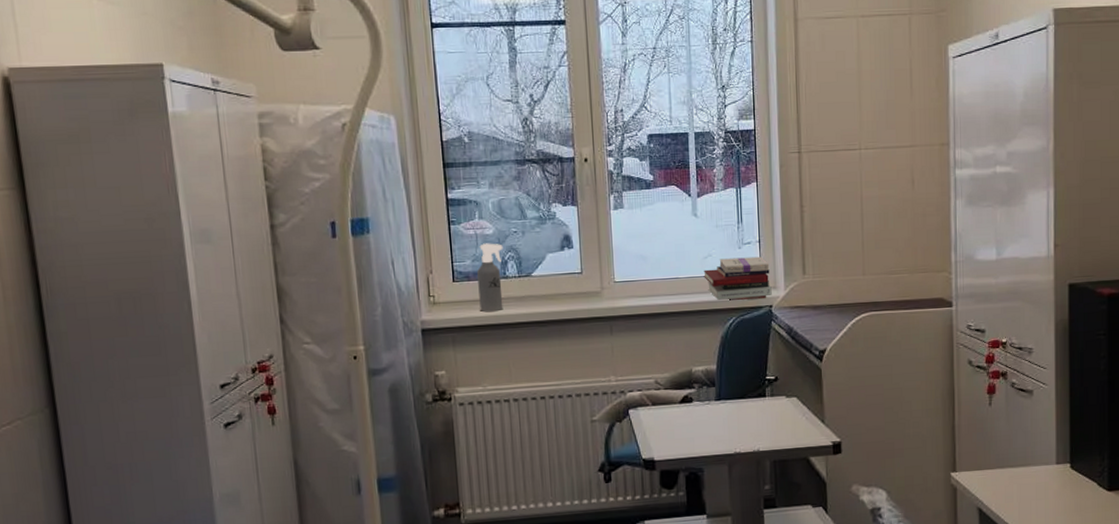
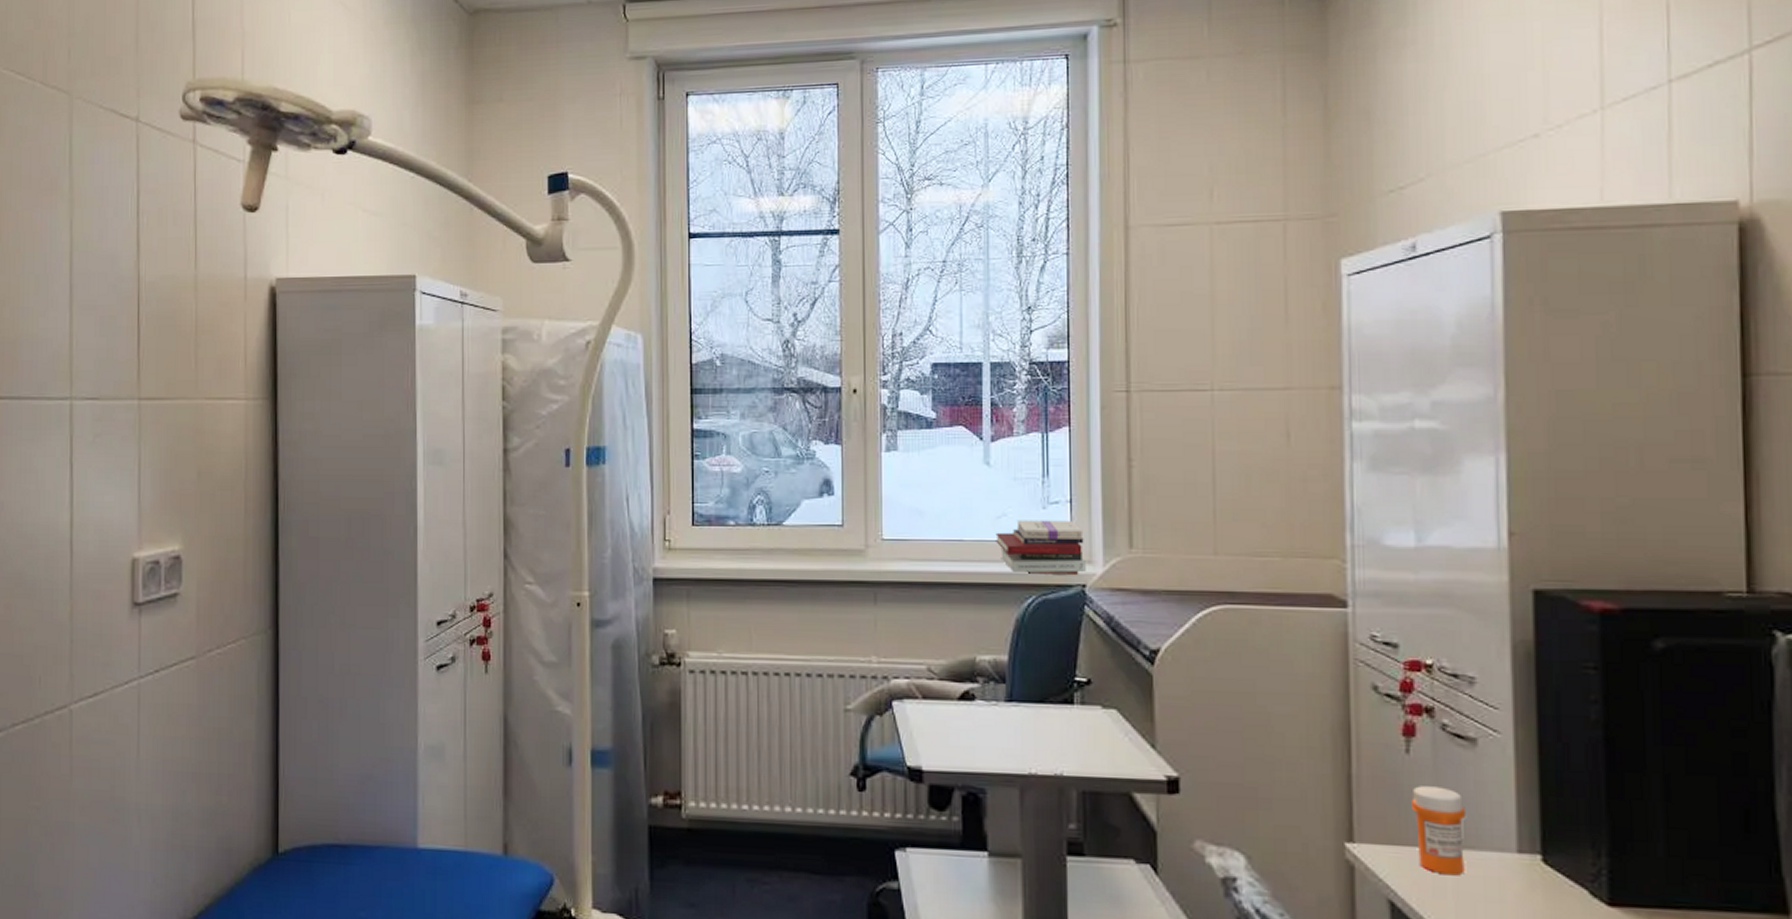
spray bottle: present [477,243,503,314] -> none [720,483,752,566]
medicine bottle: none [993,426,1025,485] -> present [1412,786,1465,876]

